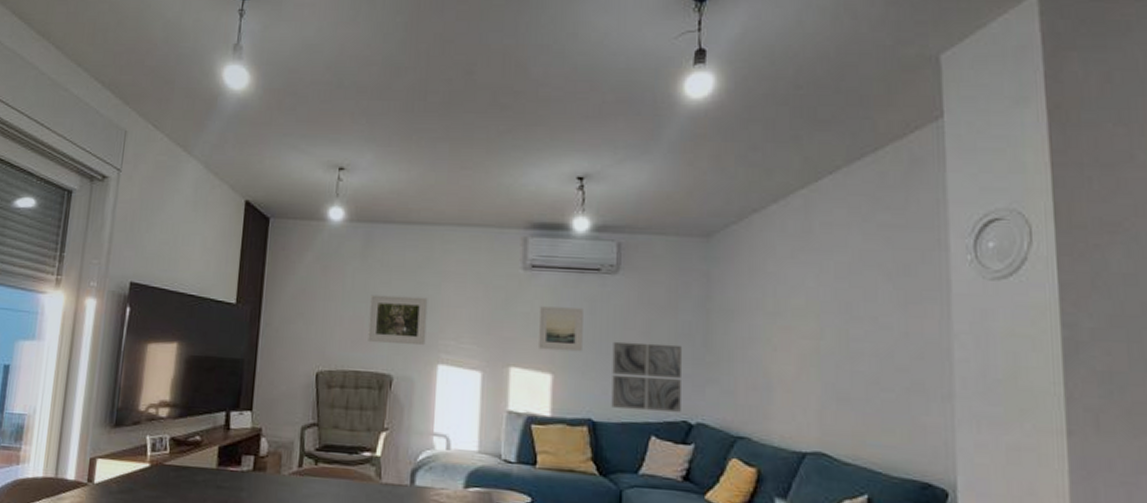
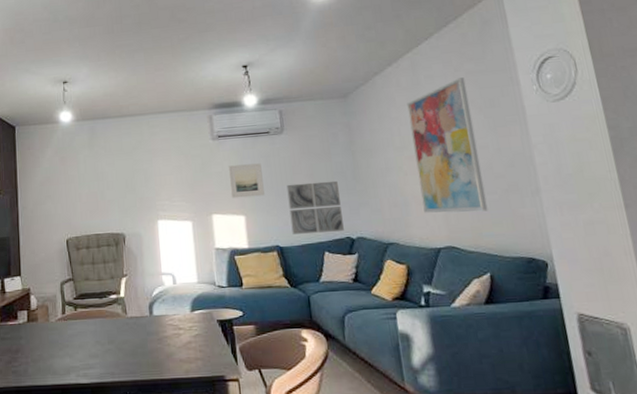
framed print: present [368,295,428,346] -> none [100,171,147,211]
wall art: none [790,231,879,413] -> present [407,77,488,213]

